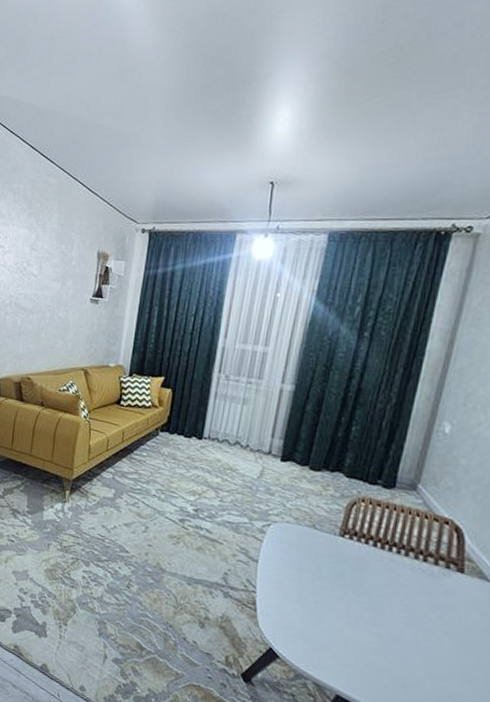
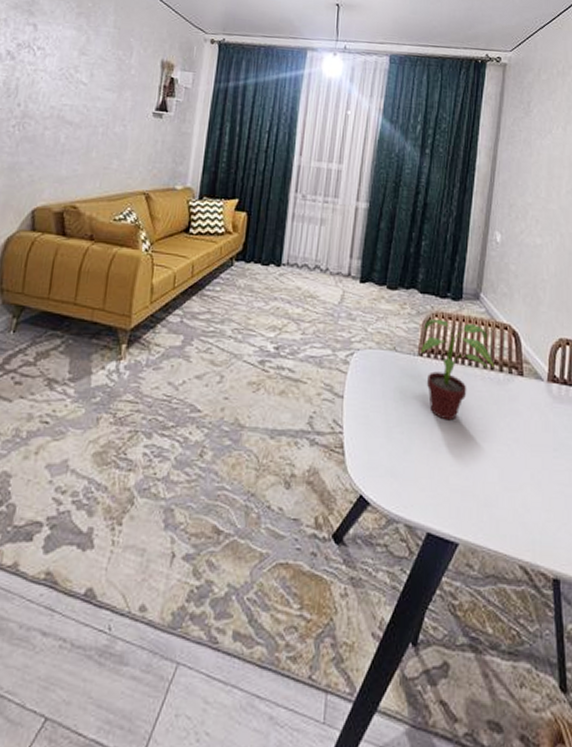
potted plant: none [343,503,429,602] -> present [421,318,495,421]

